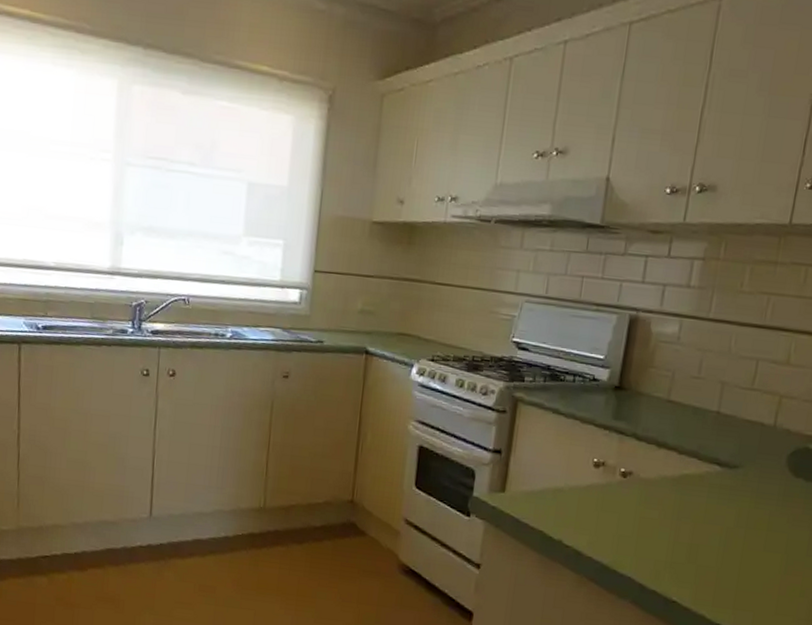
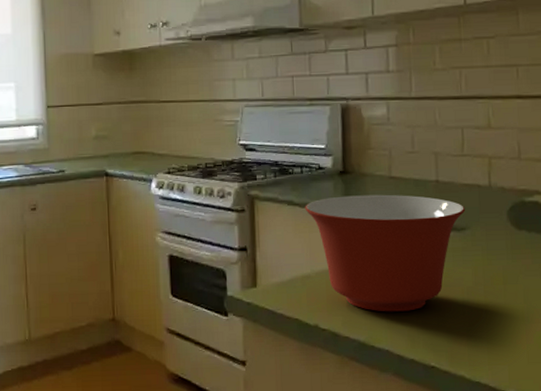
mixing bowl: none [570,412,743,542] -> present [305,194,466,312]

